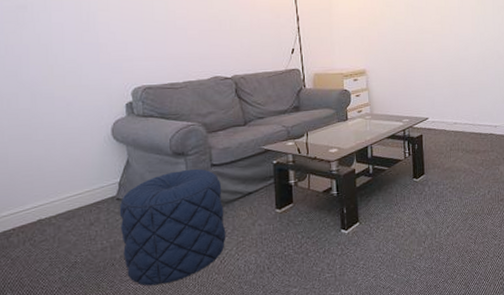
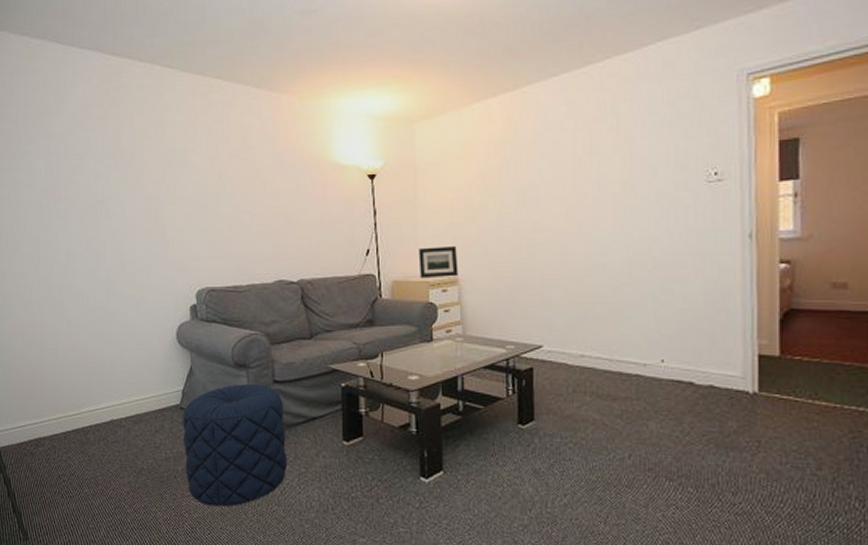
picture frame: none [334,45,366,71] -> present [418,246,458,279]

